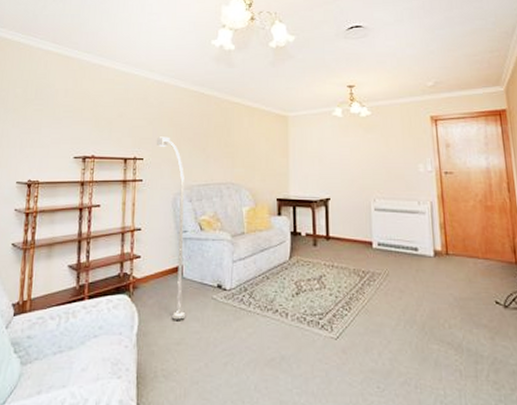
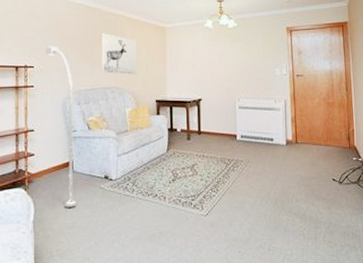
wall art: none [216,122,255,169] -> present [101,33,137,75]

